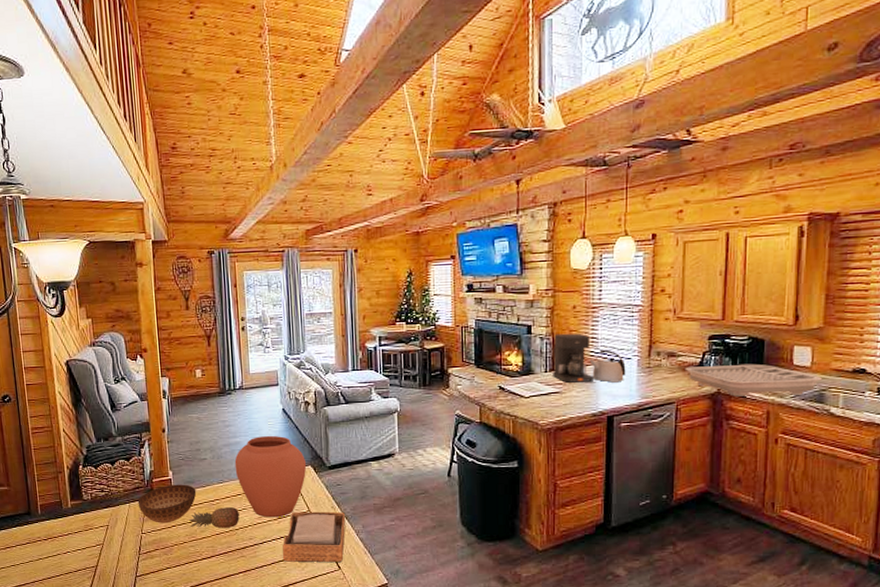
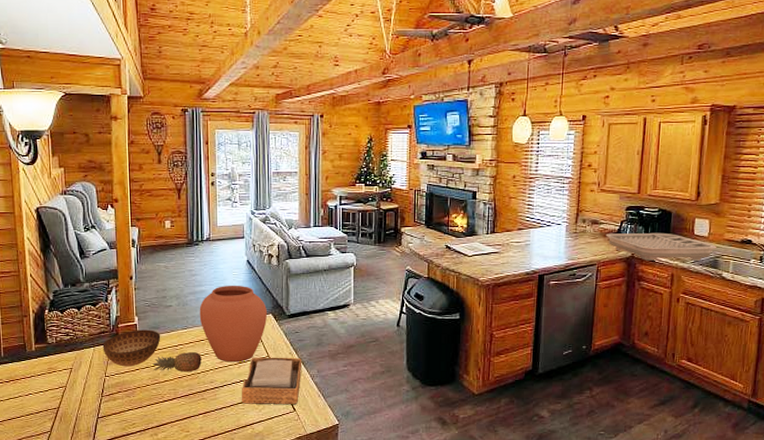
coffee maker: present [553,333,593,383] -> none [493,200,528,244]
kettle: present [589,349,626,383] -> none [525,215,556,245]

